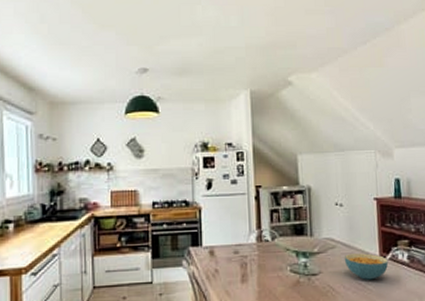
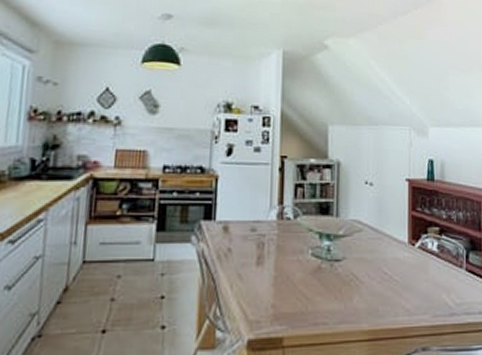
cereal bowl: present [344,253,389,280] -> none [370,239,418,269]

